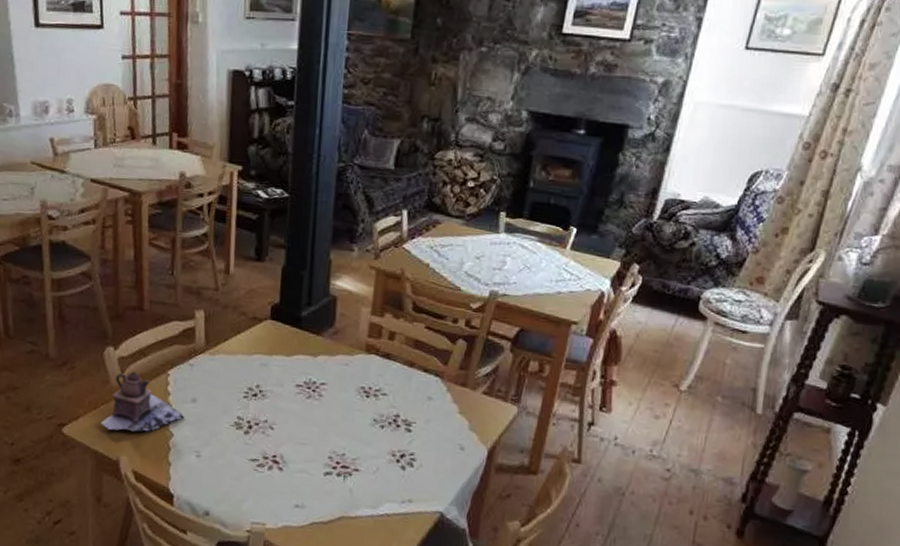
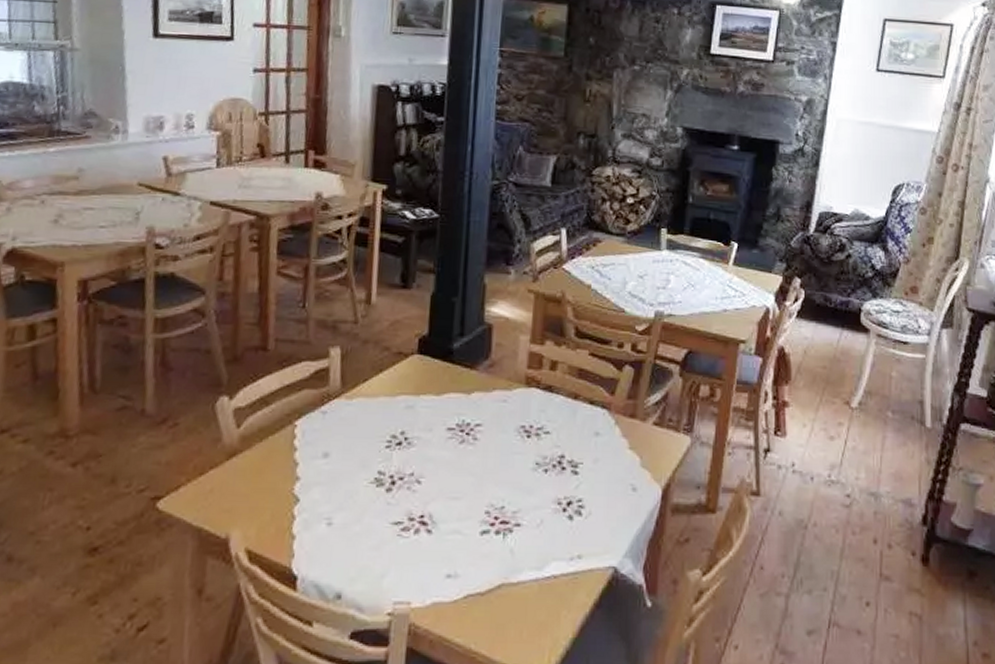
teapot: present [99,371,184,432] -> none [206,425,314,501]

